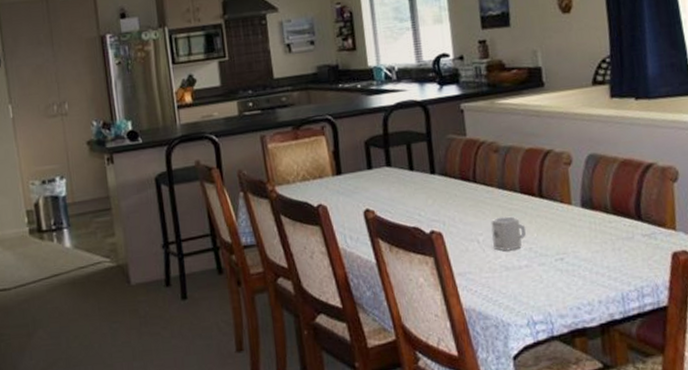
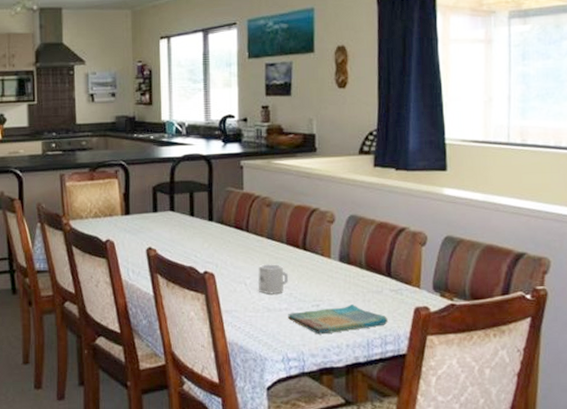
dish towel: none [529,255,643,292] -> present [288,304,388,335]

